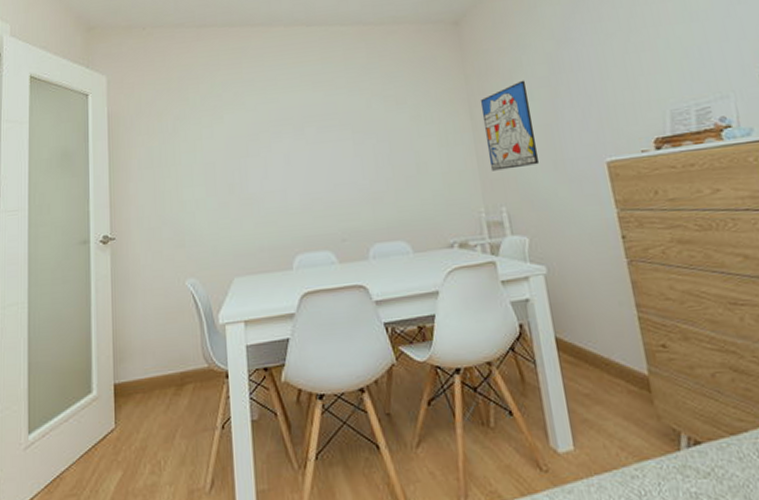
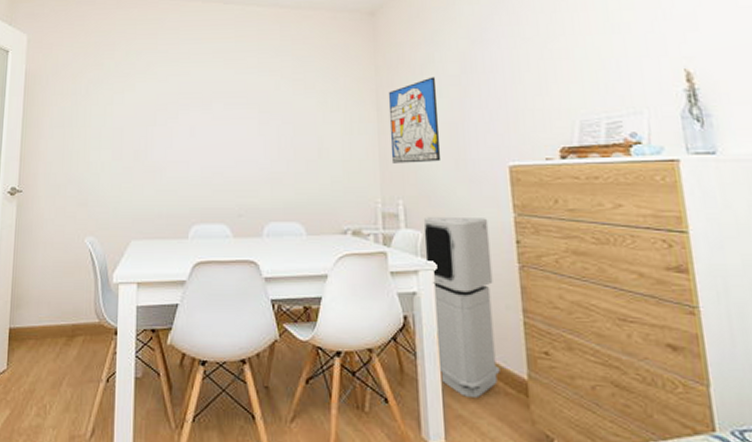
air purifier: none [528,216,621,401] -> present [423,216,500,399]

